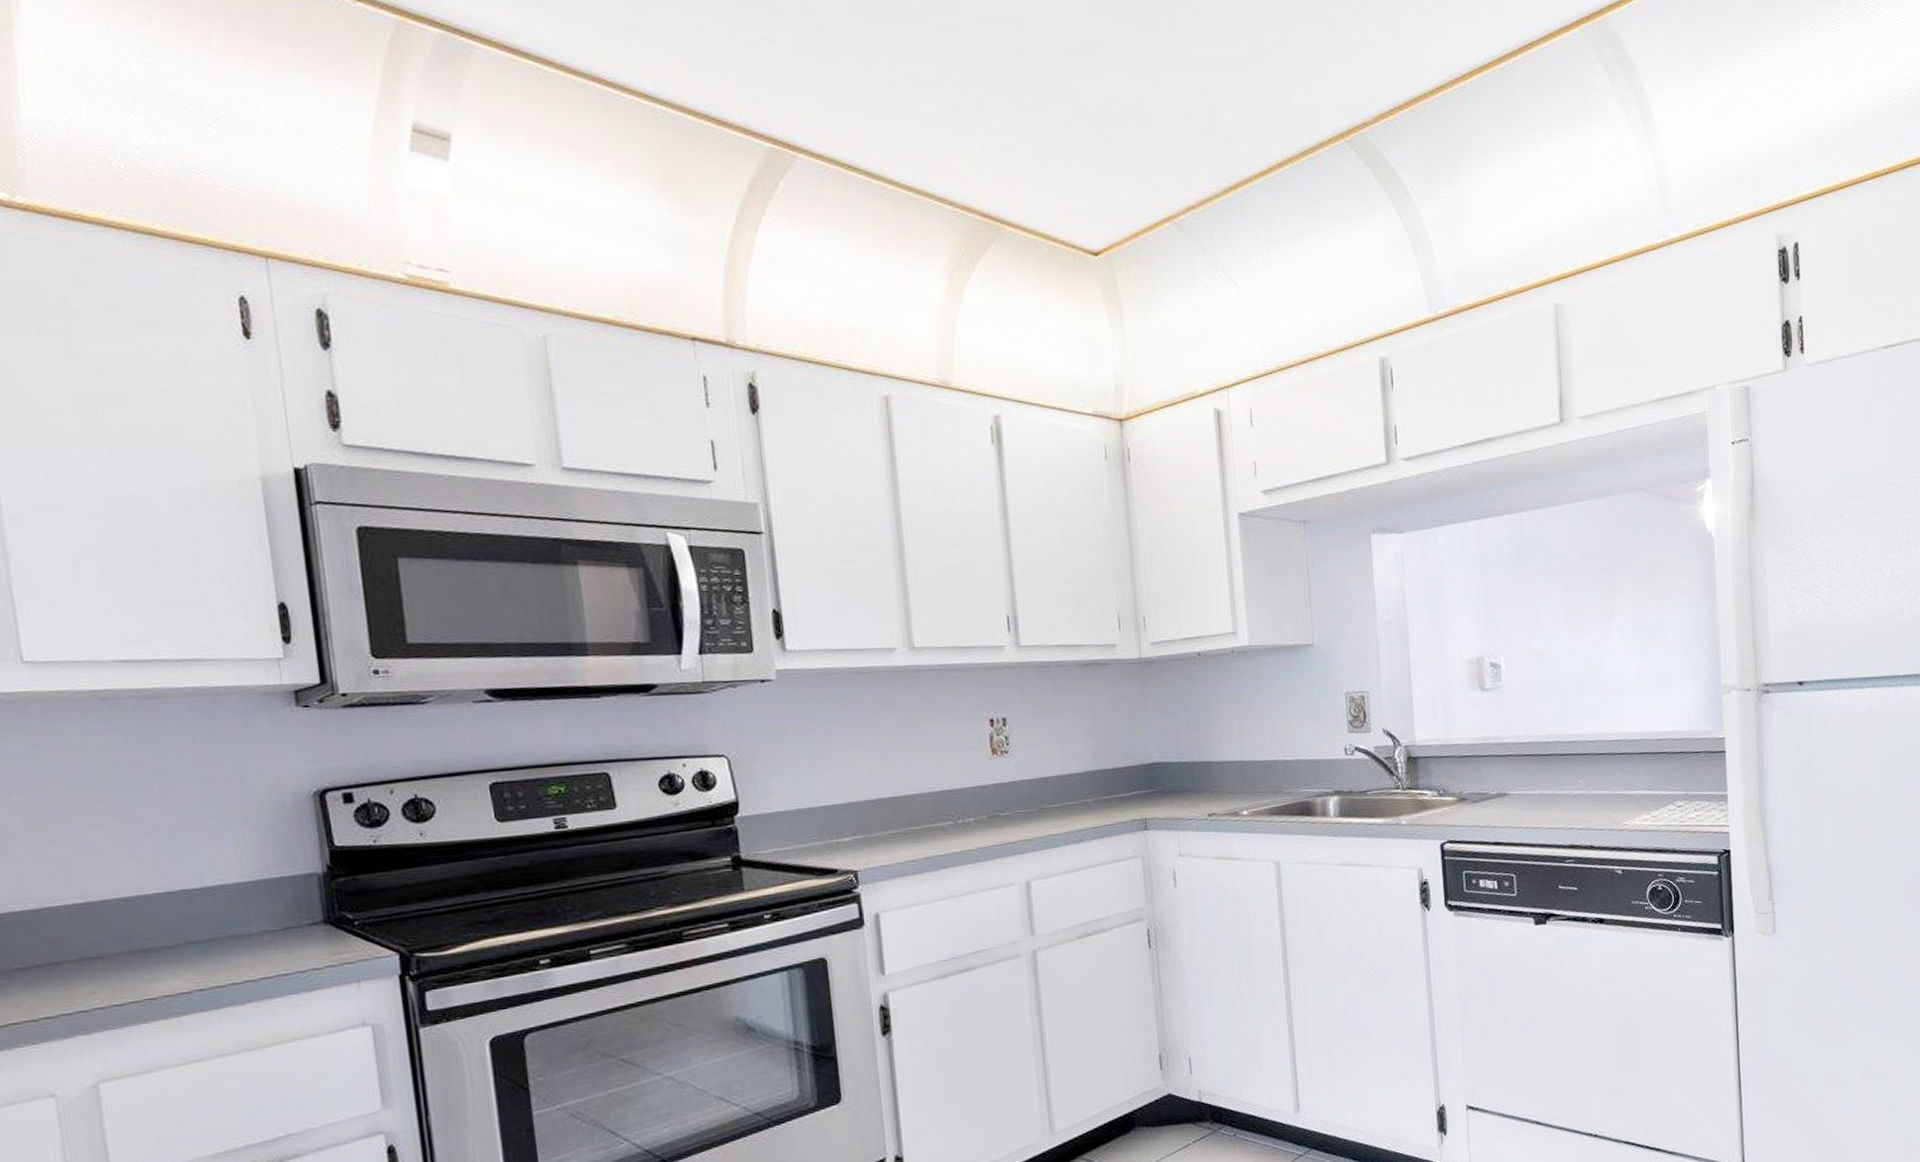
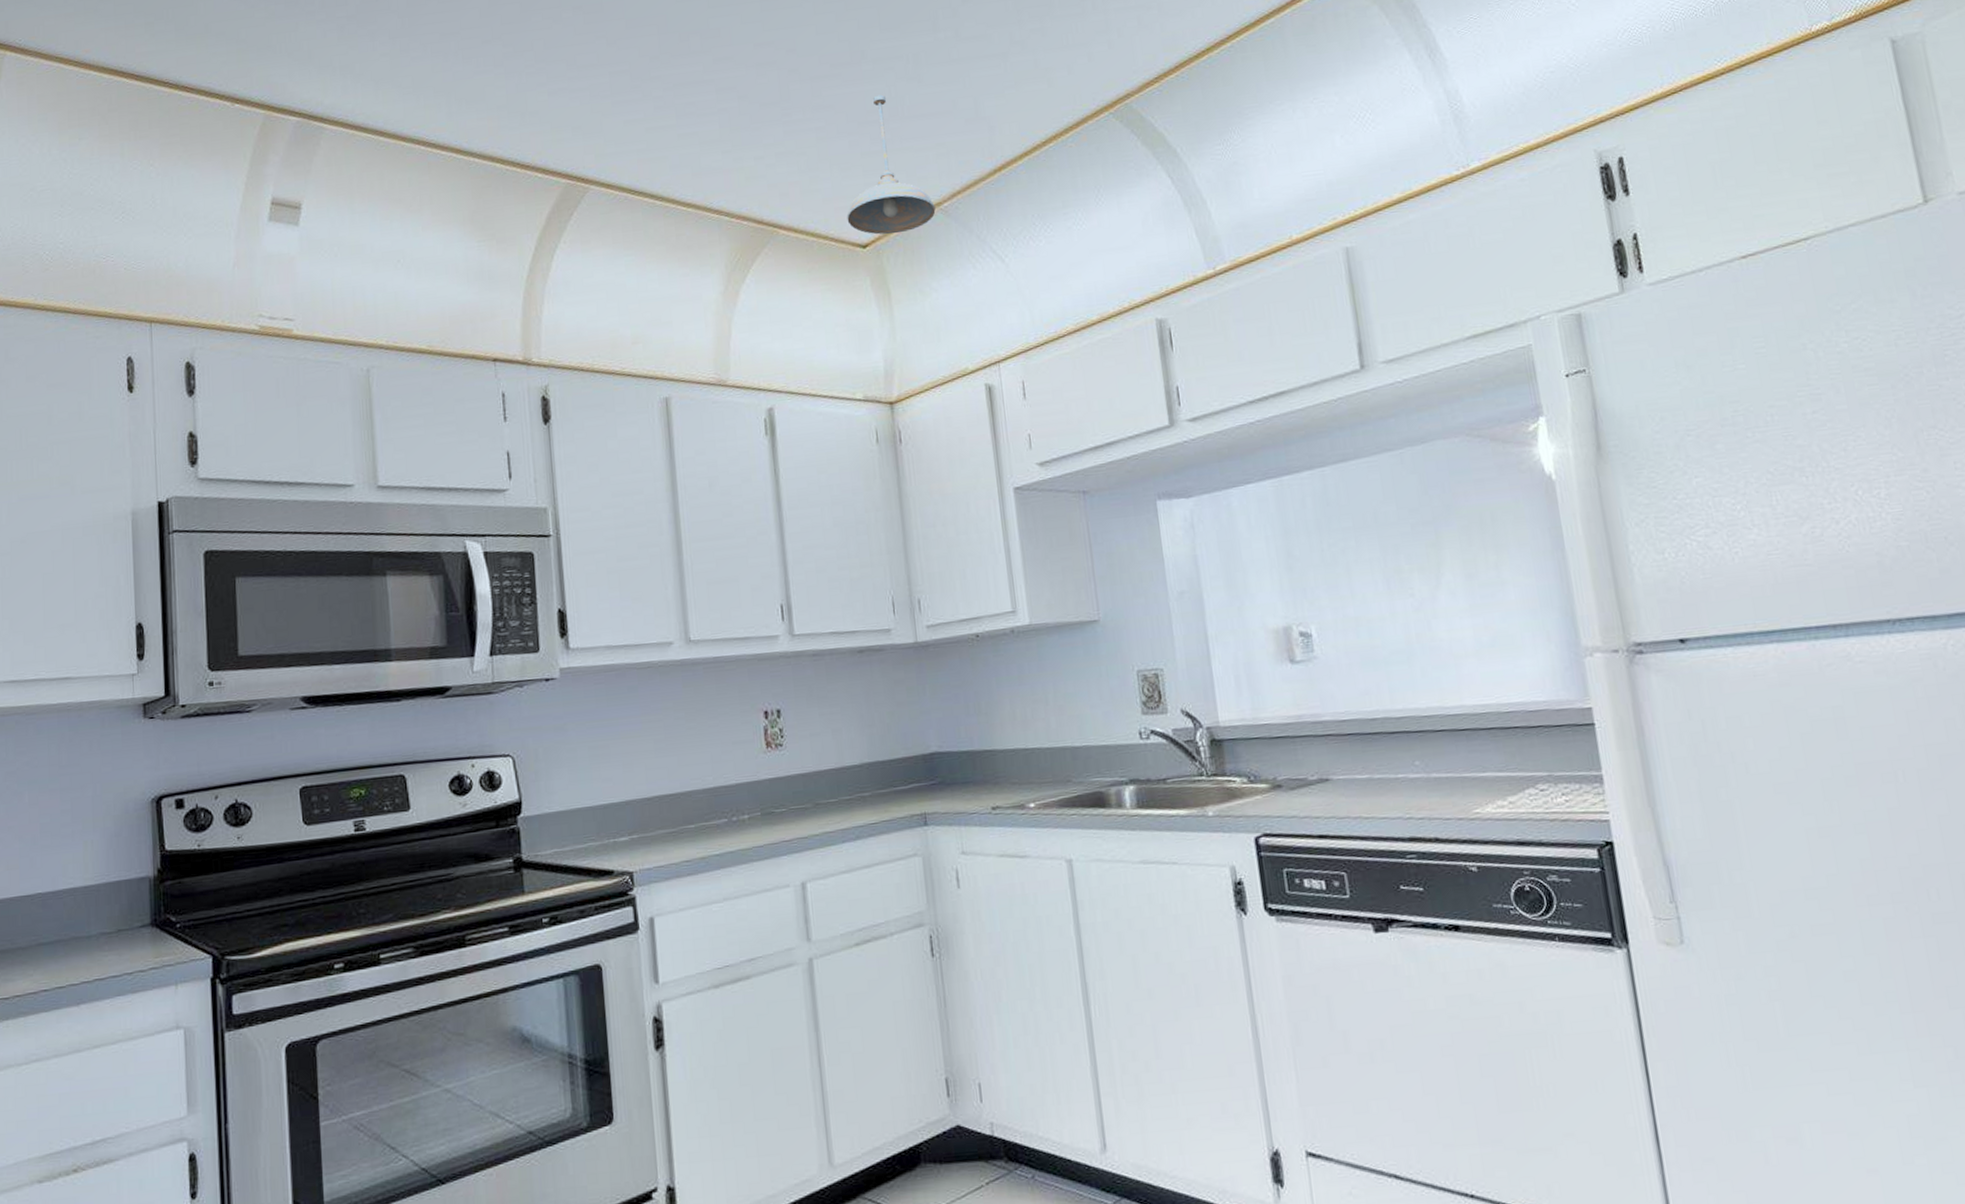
pendant light: none [1078,91,1170,244] -> present [847,94,936,235]

